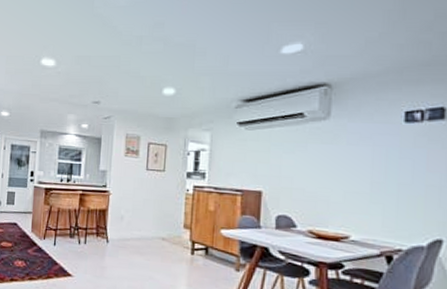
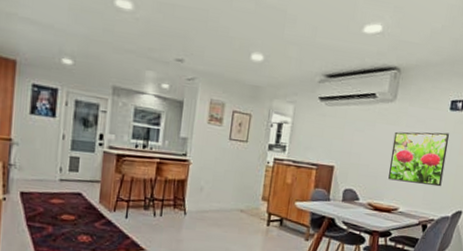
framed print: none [331,148,409,211] -> present [388,131,450,187]

